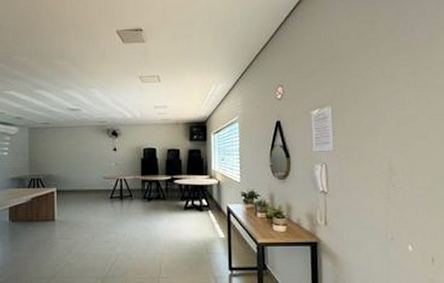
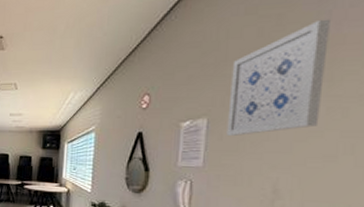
wall art: none [344,26,412,123] -> present [226,19,330,137]

